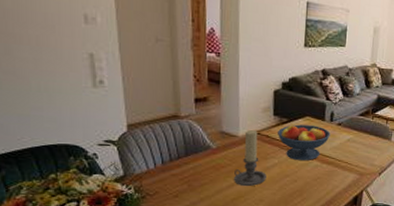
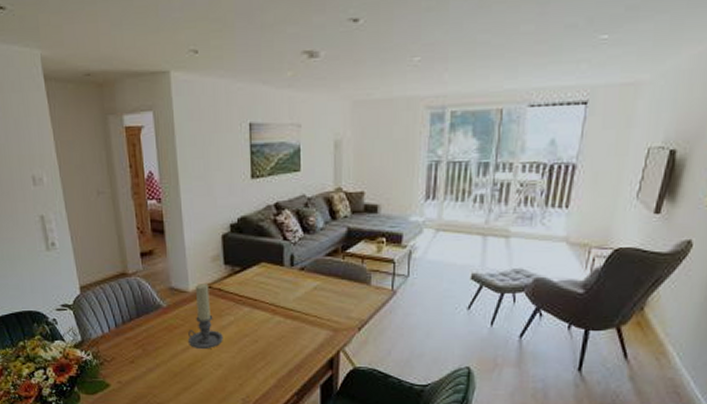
fruit bowl: present [278,124,331,161] -> none [231,273,292,317]

